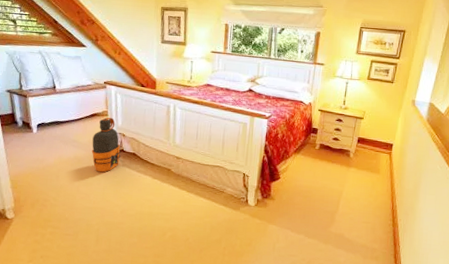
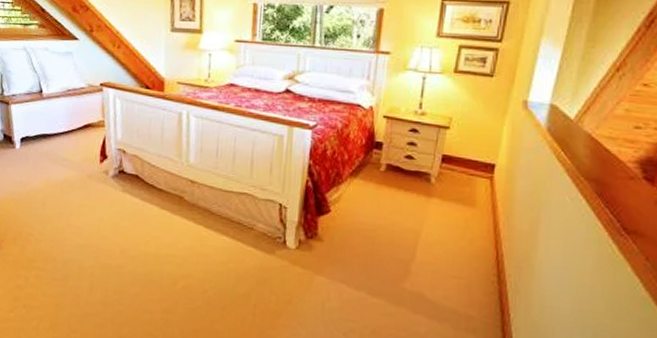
water bottle: present [91,117,121,173] -> none [84,129,121,200]

